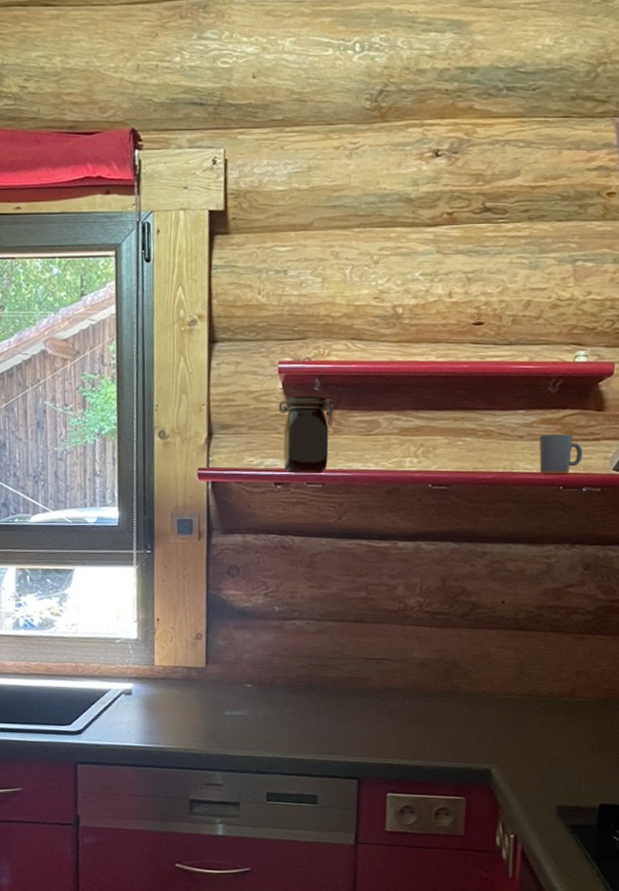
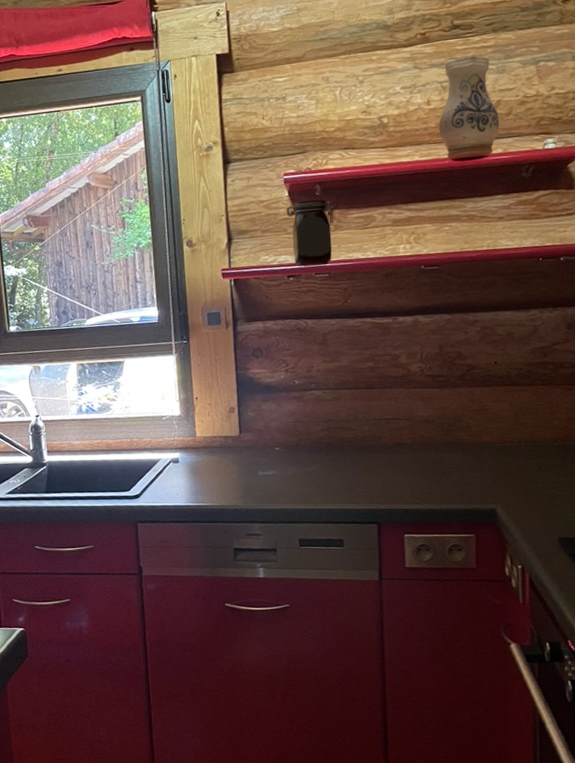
ceramic pitcher: none [460,245,528,368] -> present [439,55,500,162]
mug: present [540,434,582,475] -> none [518,212,558,249]

